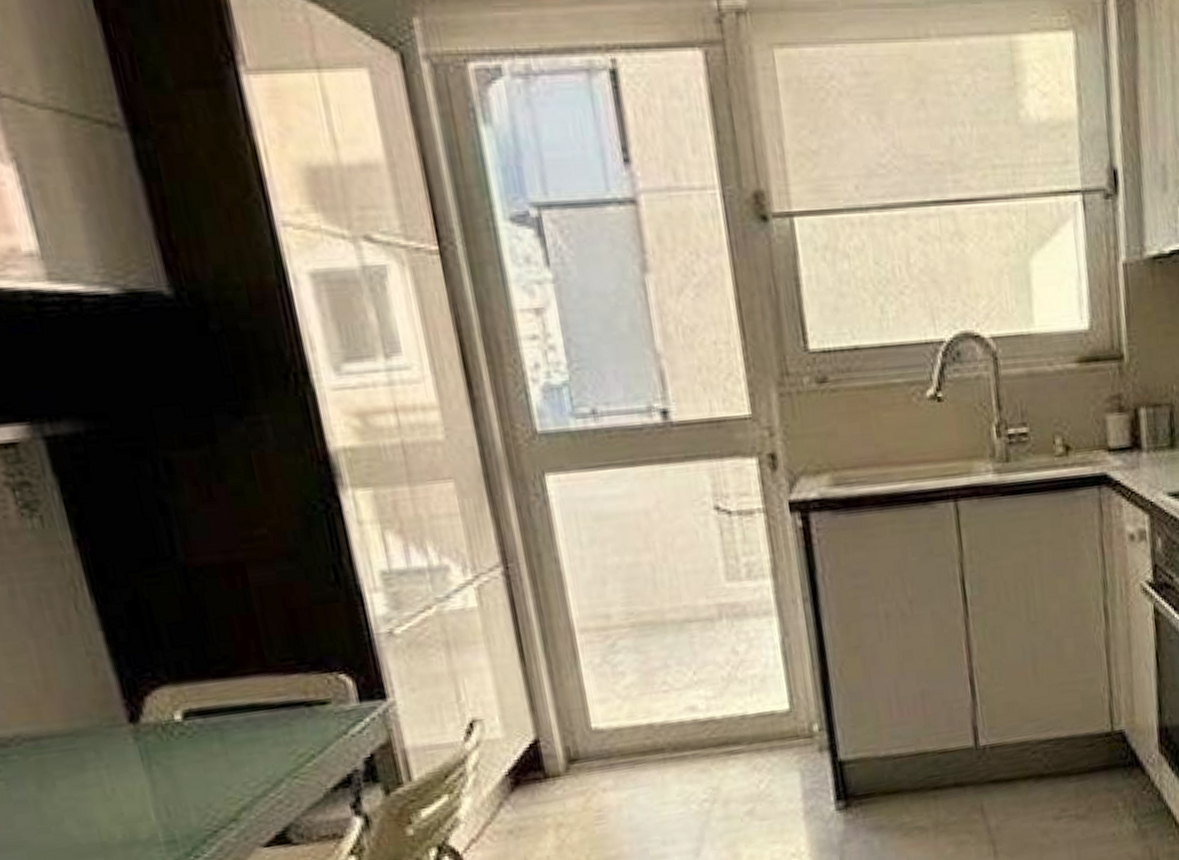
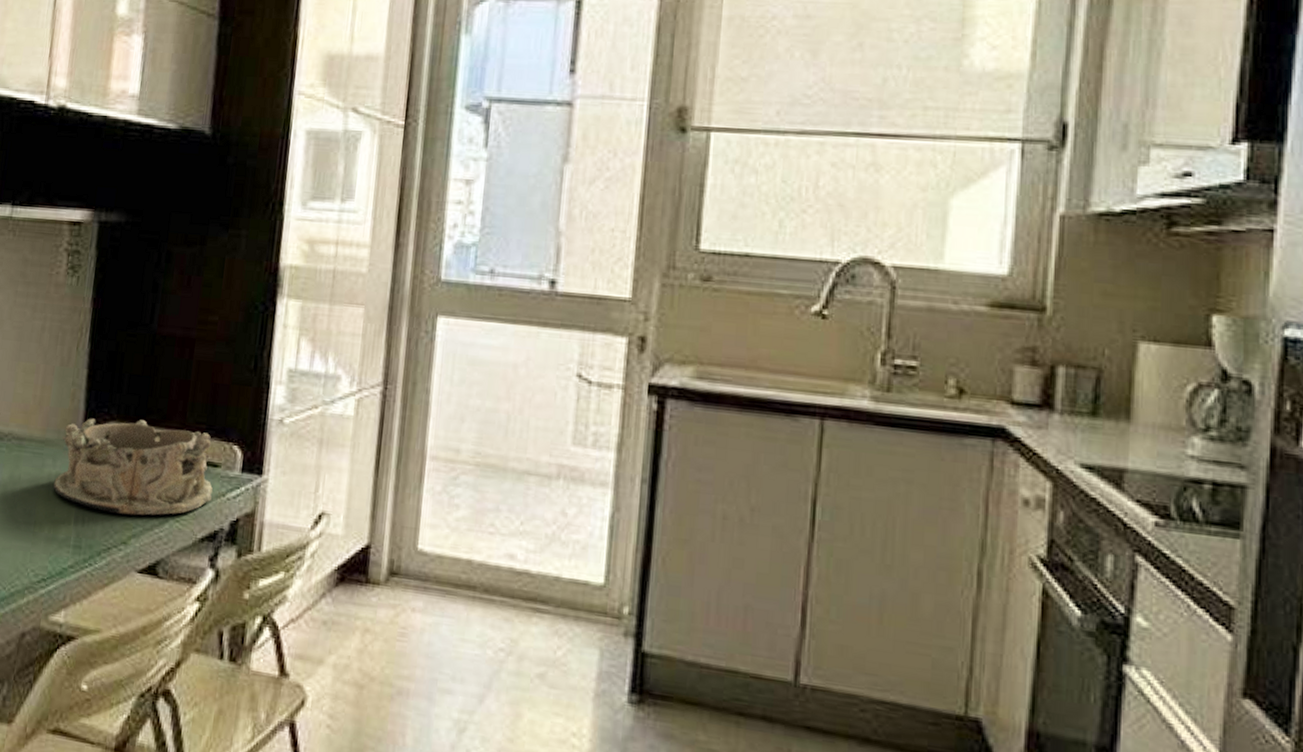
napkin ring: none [97,668,331,794] -> present [53,418,213,516]

